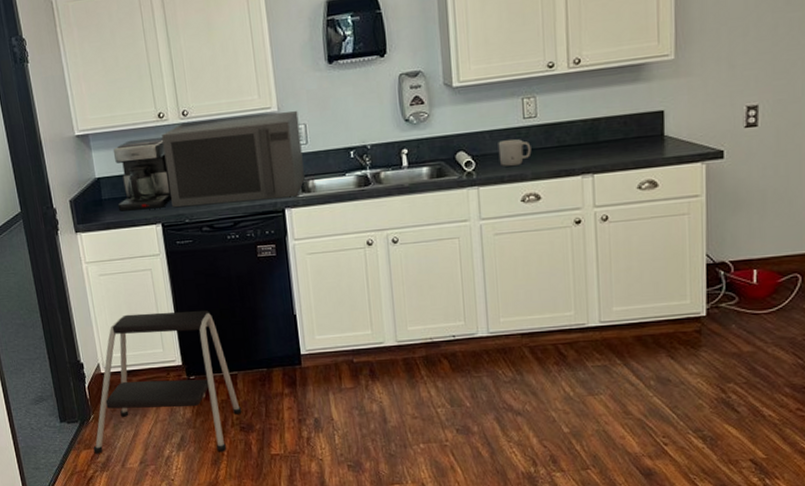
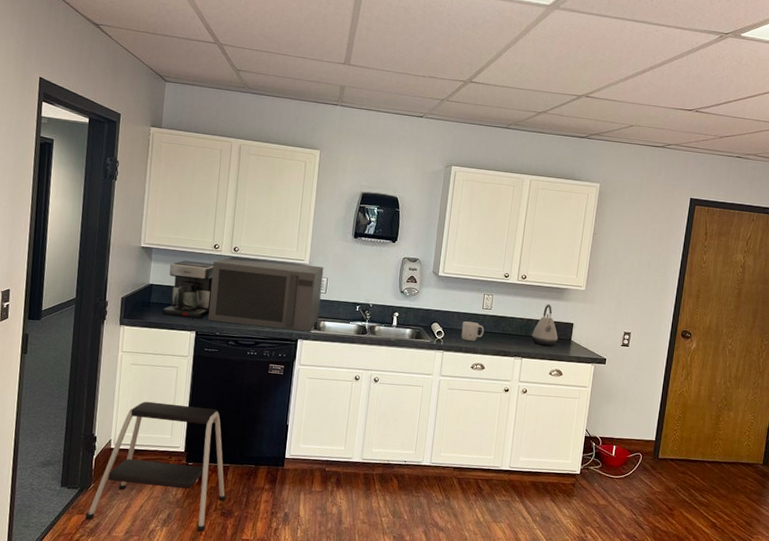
kettle: none [602,91,643,152] -> present [531,304,558,346]

